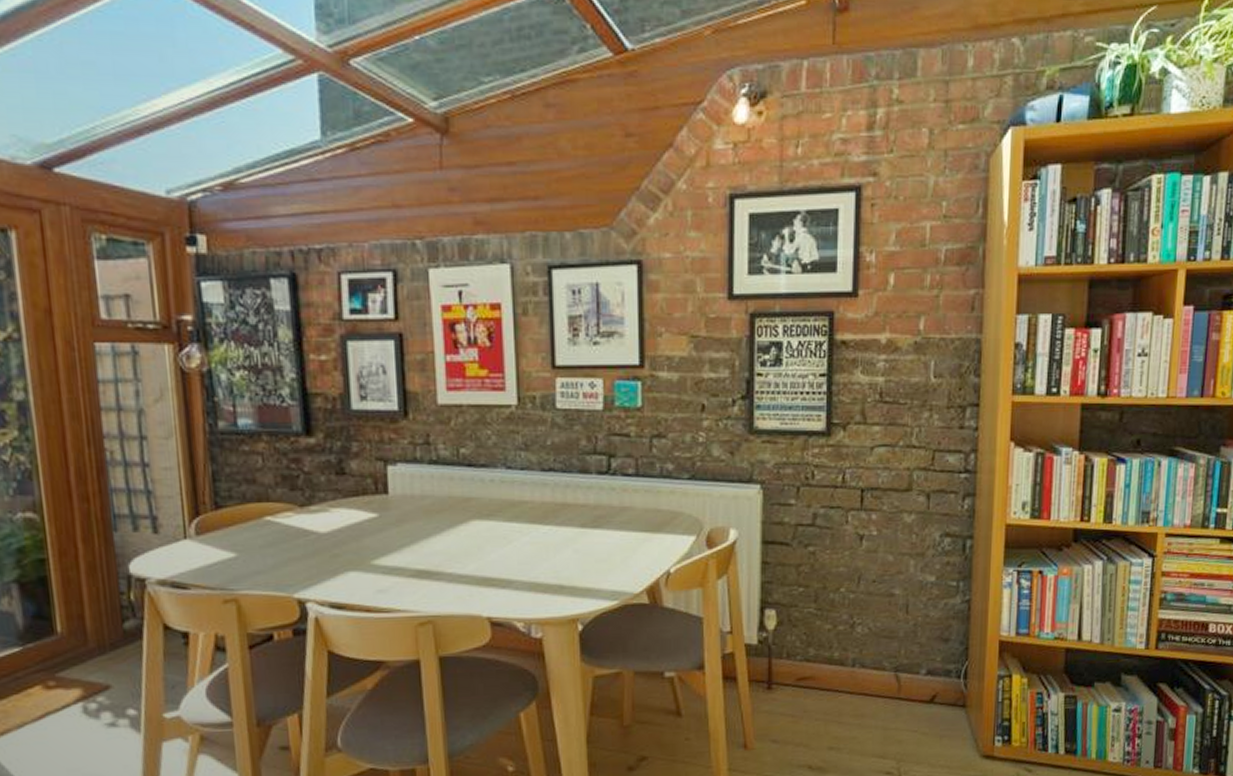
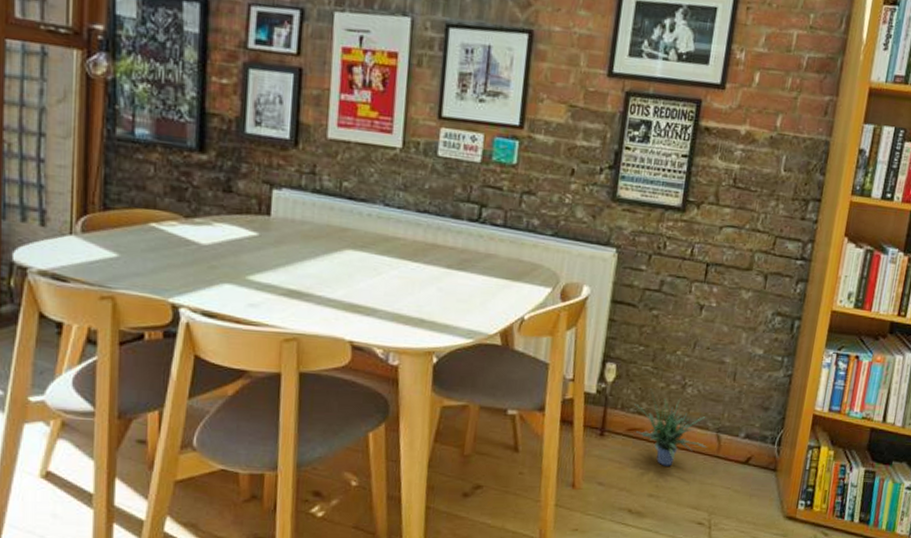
potted plant: none [801,632,886,715] -> present [634,388,707,466]

